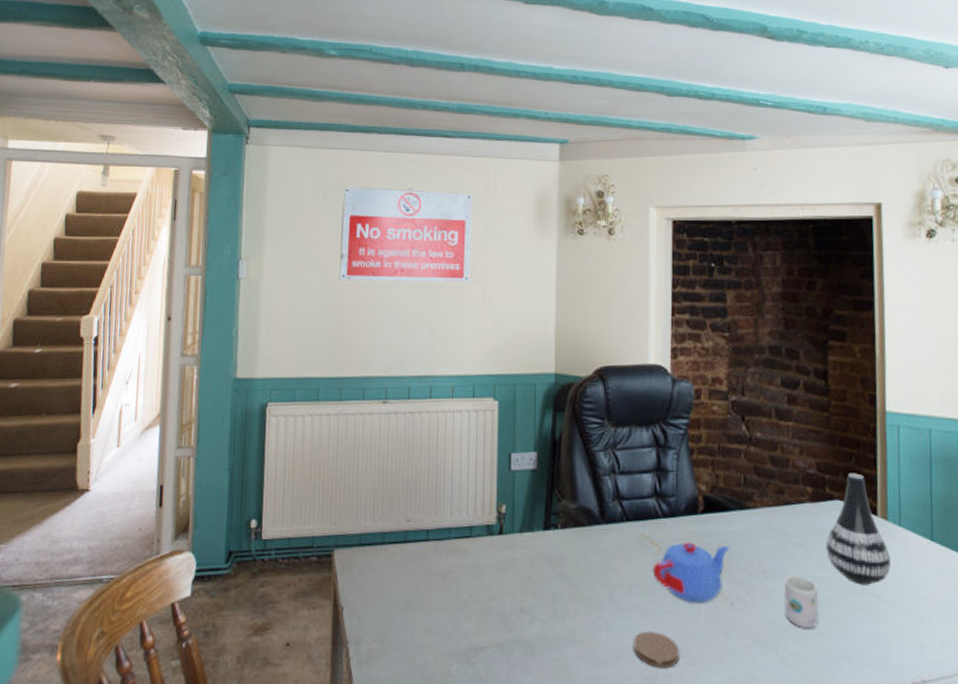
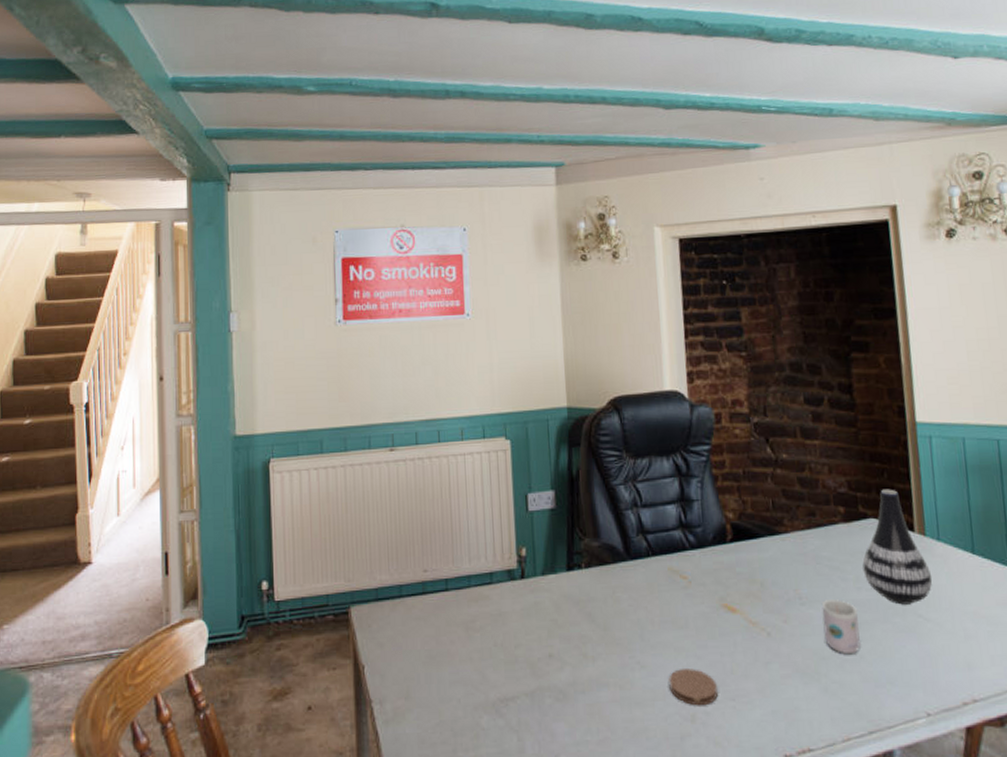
teapot: present [652,542,730,603] -> none [683,573,763,636]

